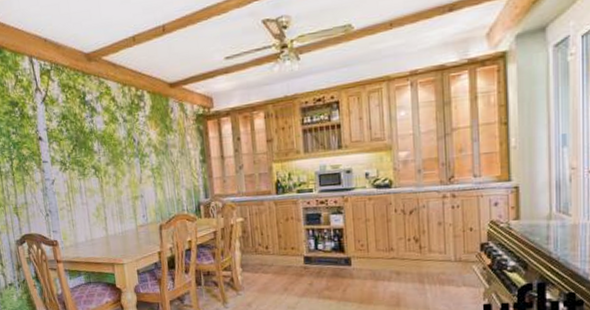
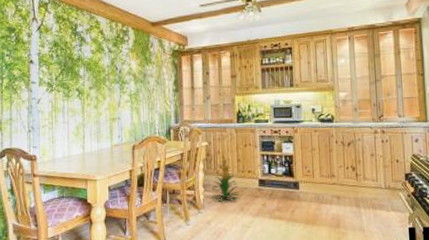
indoor plant: none [250,230,284,283] -> present [211,154,240,203]

